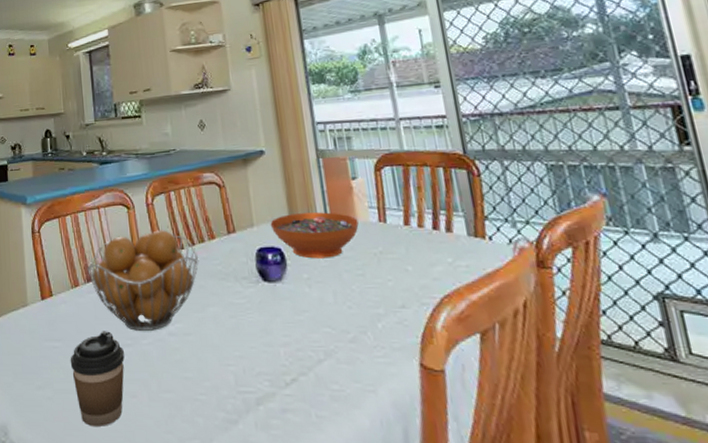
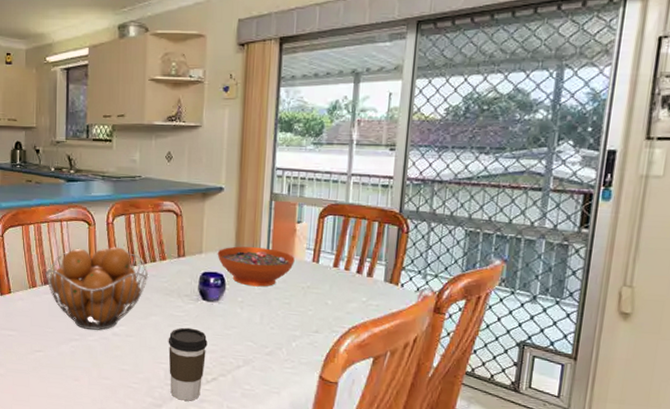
coffee cup: present [70,331,124,426] -> none [22,326,71,400]
coffee cup: none [232,317,281,412] -> present [168,327,208,401]

